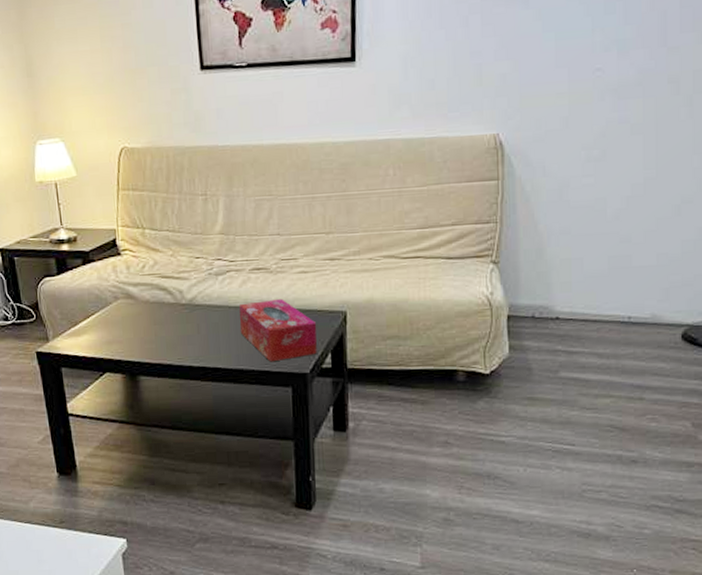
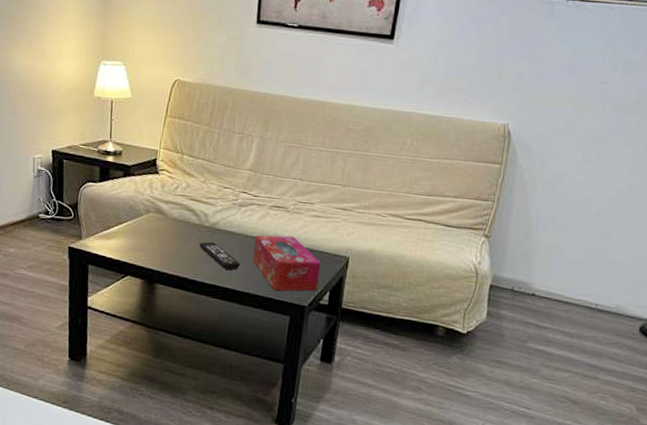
remote control: none [178,319,228,349] -> present [199,241,241,271]

